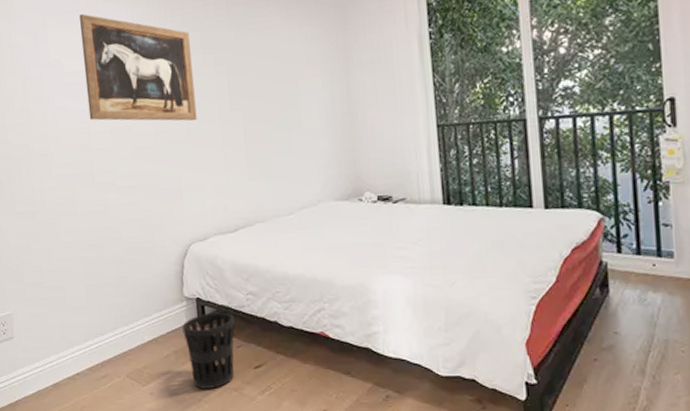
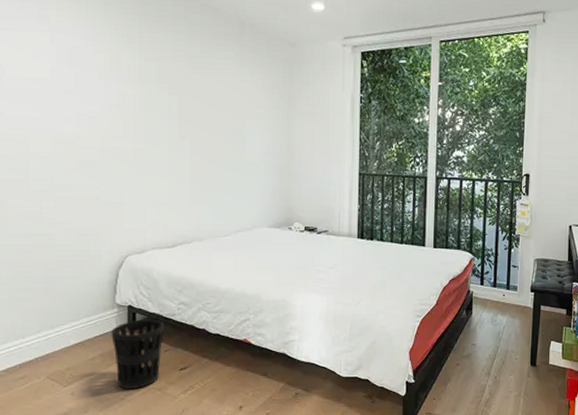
wall art: present [78,13,197,121] -> none [27,22,145,142]

